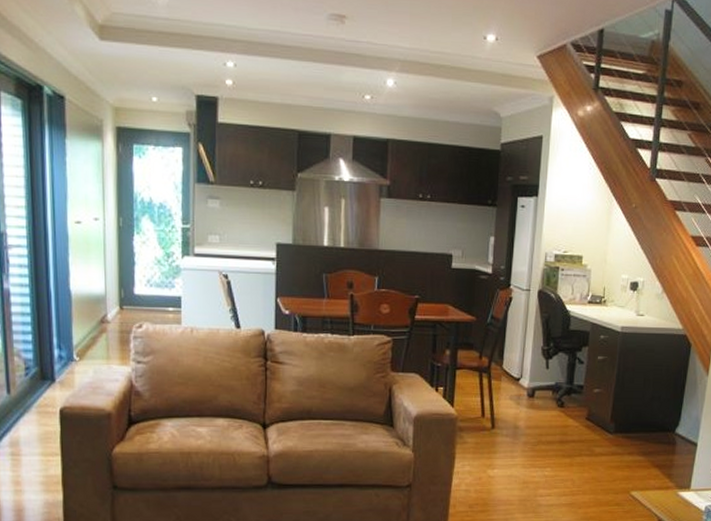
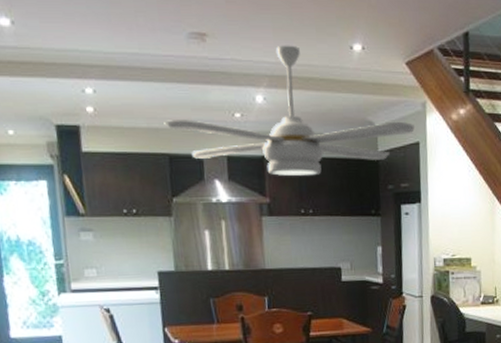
ceiling fan: none [297,31,539,162] -> present [164,45,415,177]

